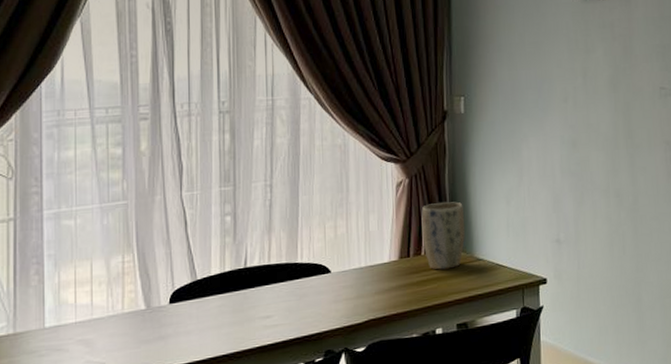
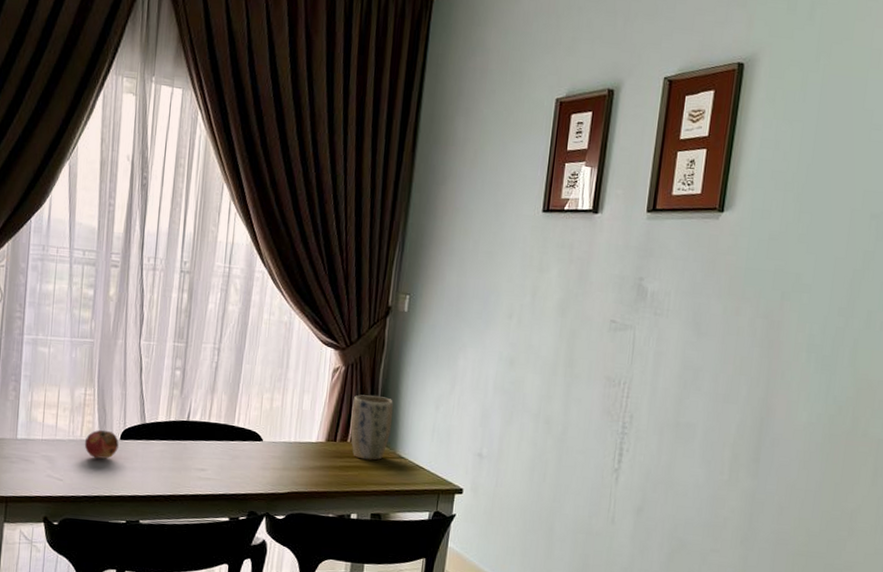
fruit: none [127,296,168,330] -> present [84,430,119,459]

